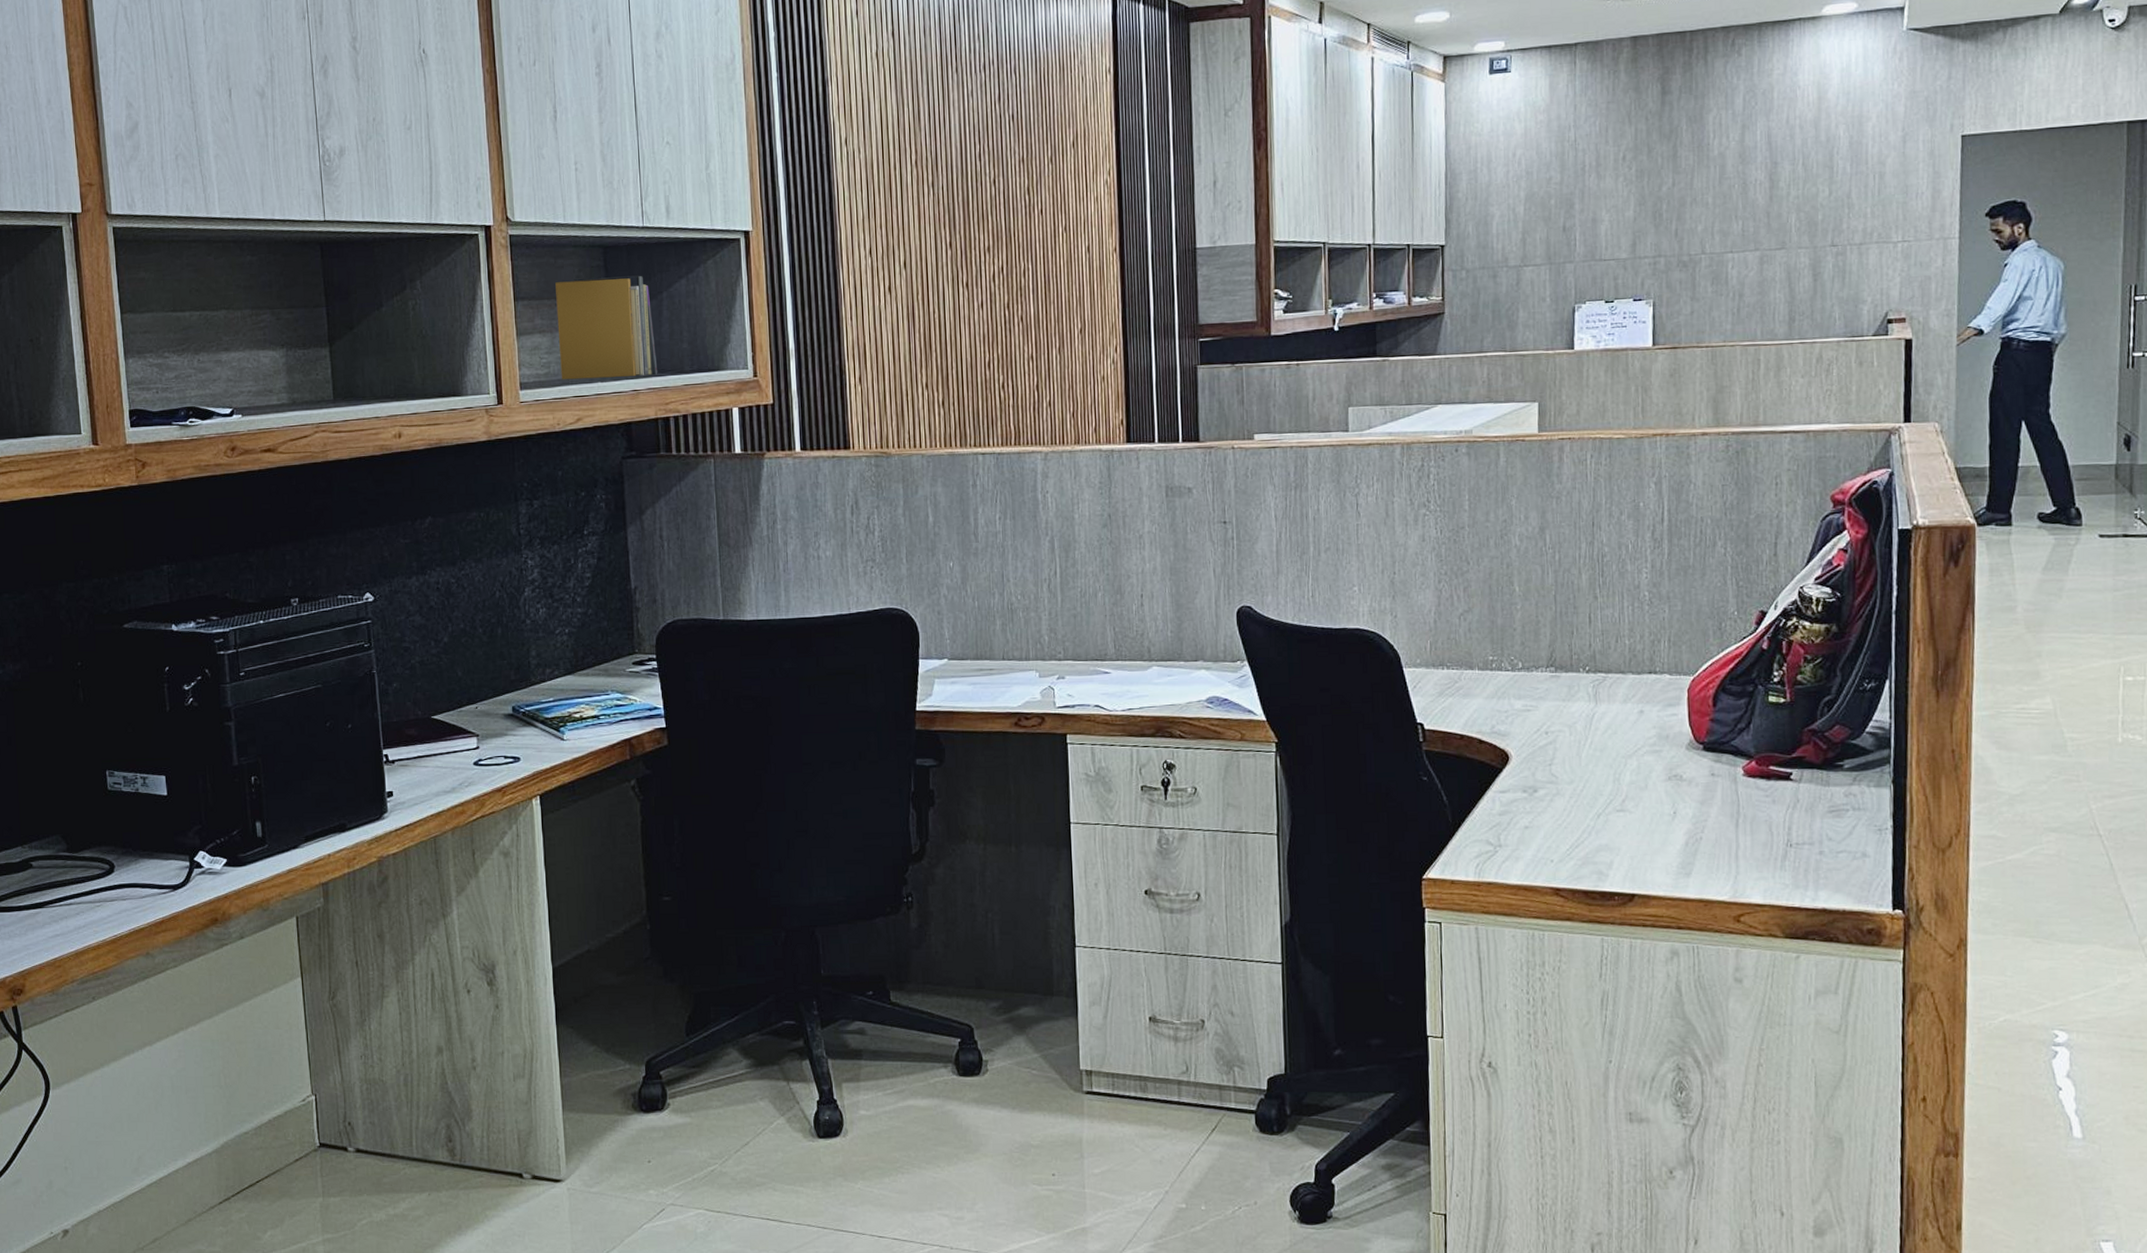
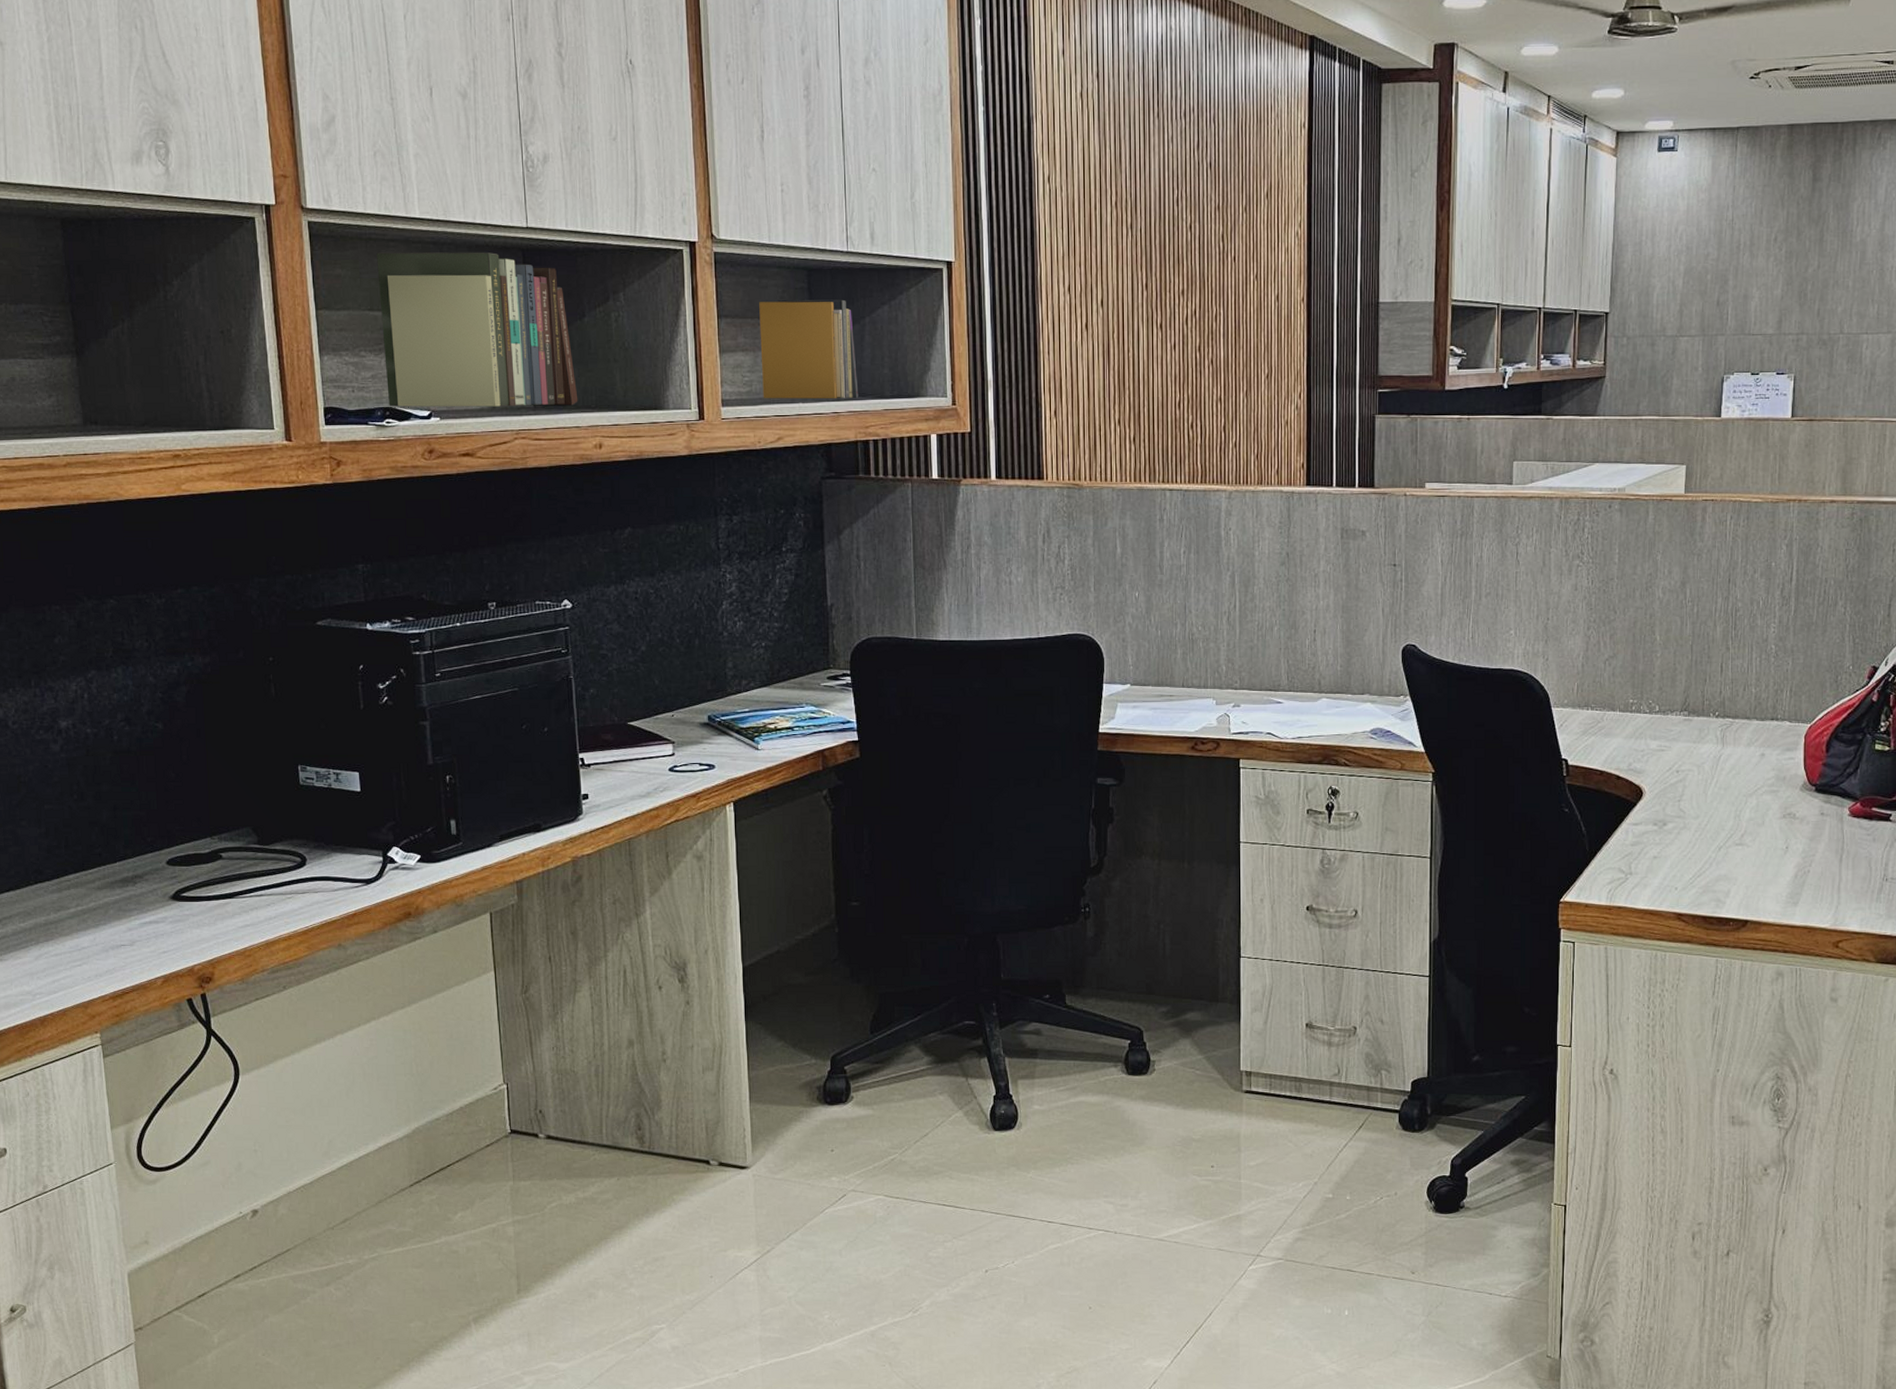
books: none [179,248,377,406] -> present [376,252,578,407]

